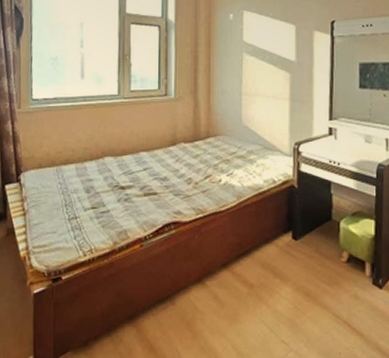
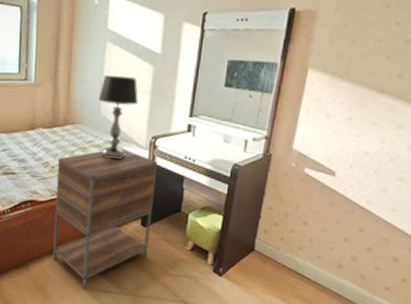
nightstand: none [200,157,304,319] -> present [53,148,158,288]
table lamp: none [239,84,278,169] -> present [98,74,138,160]

